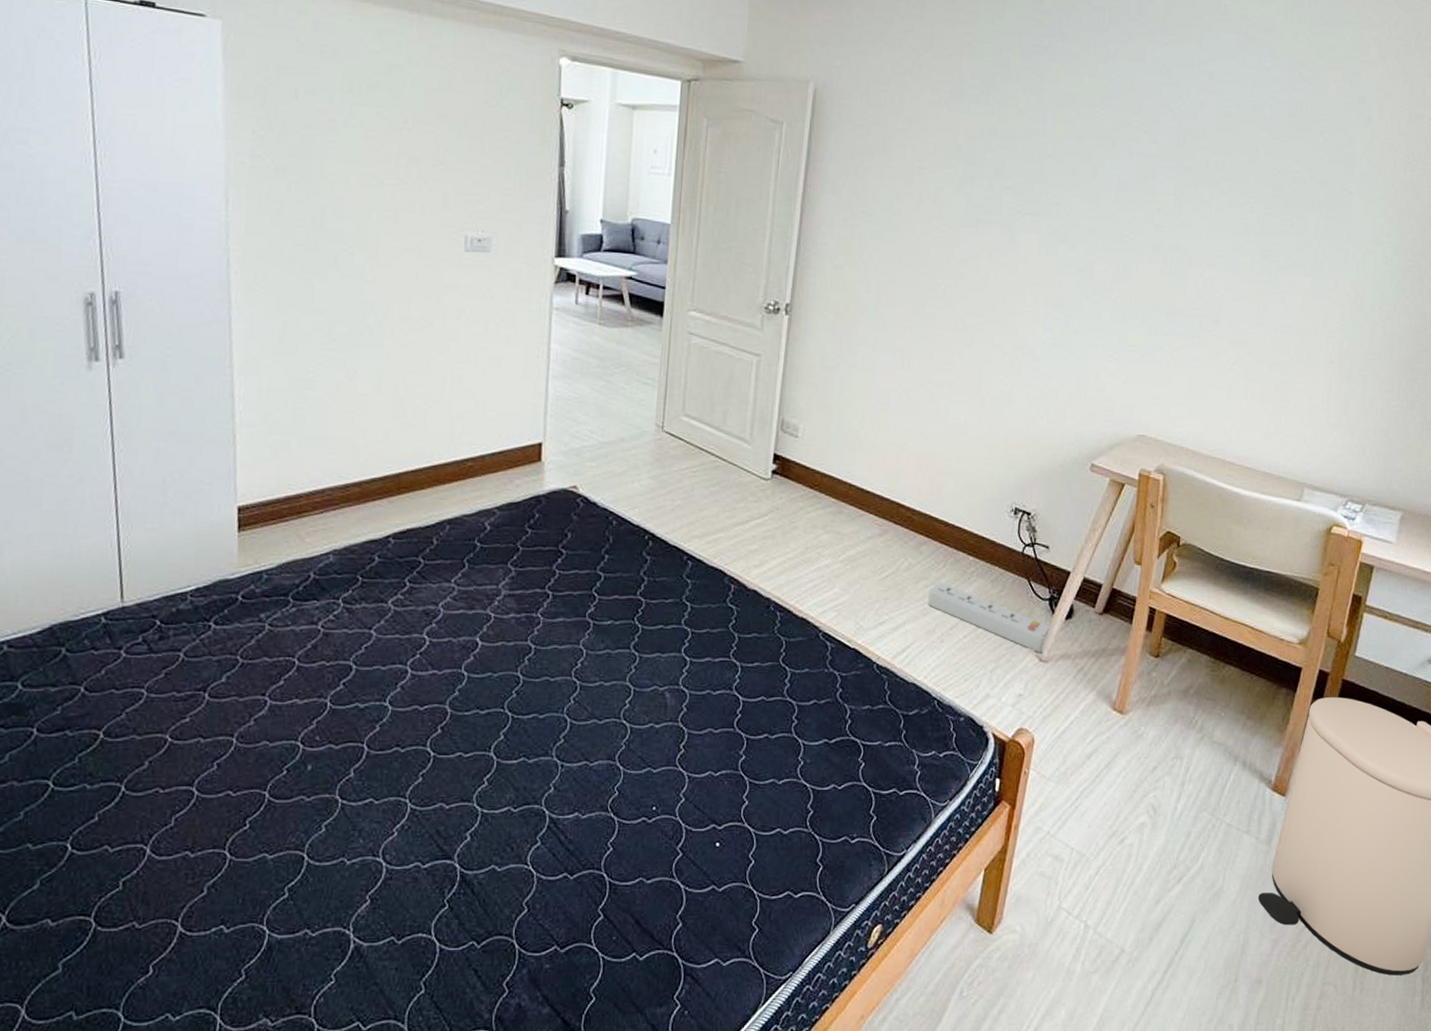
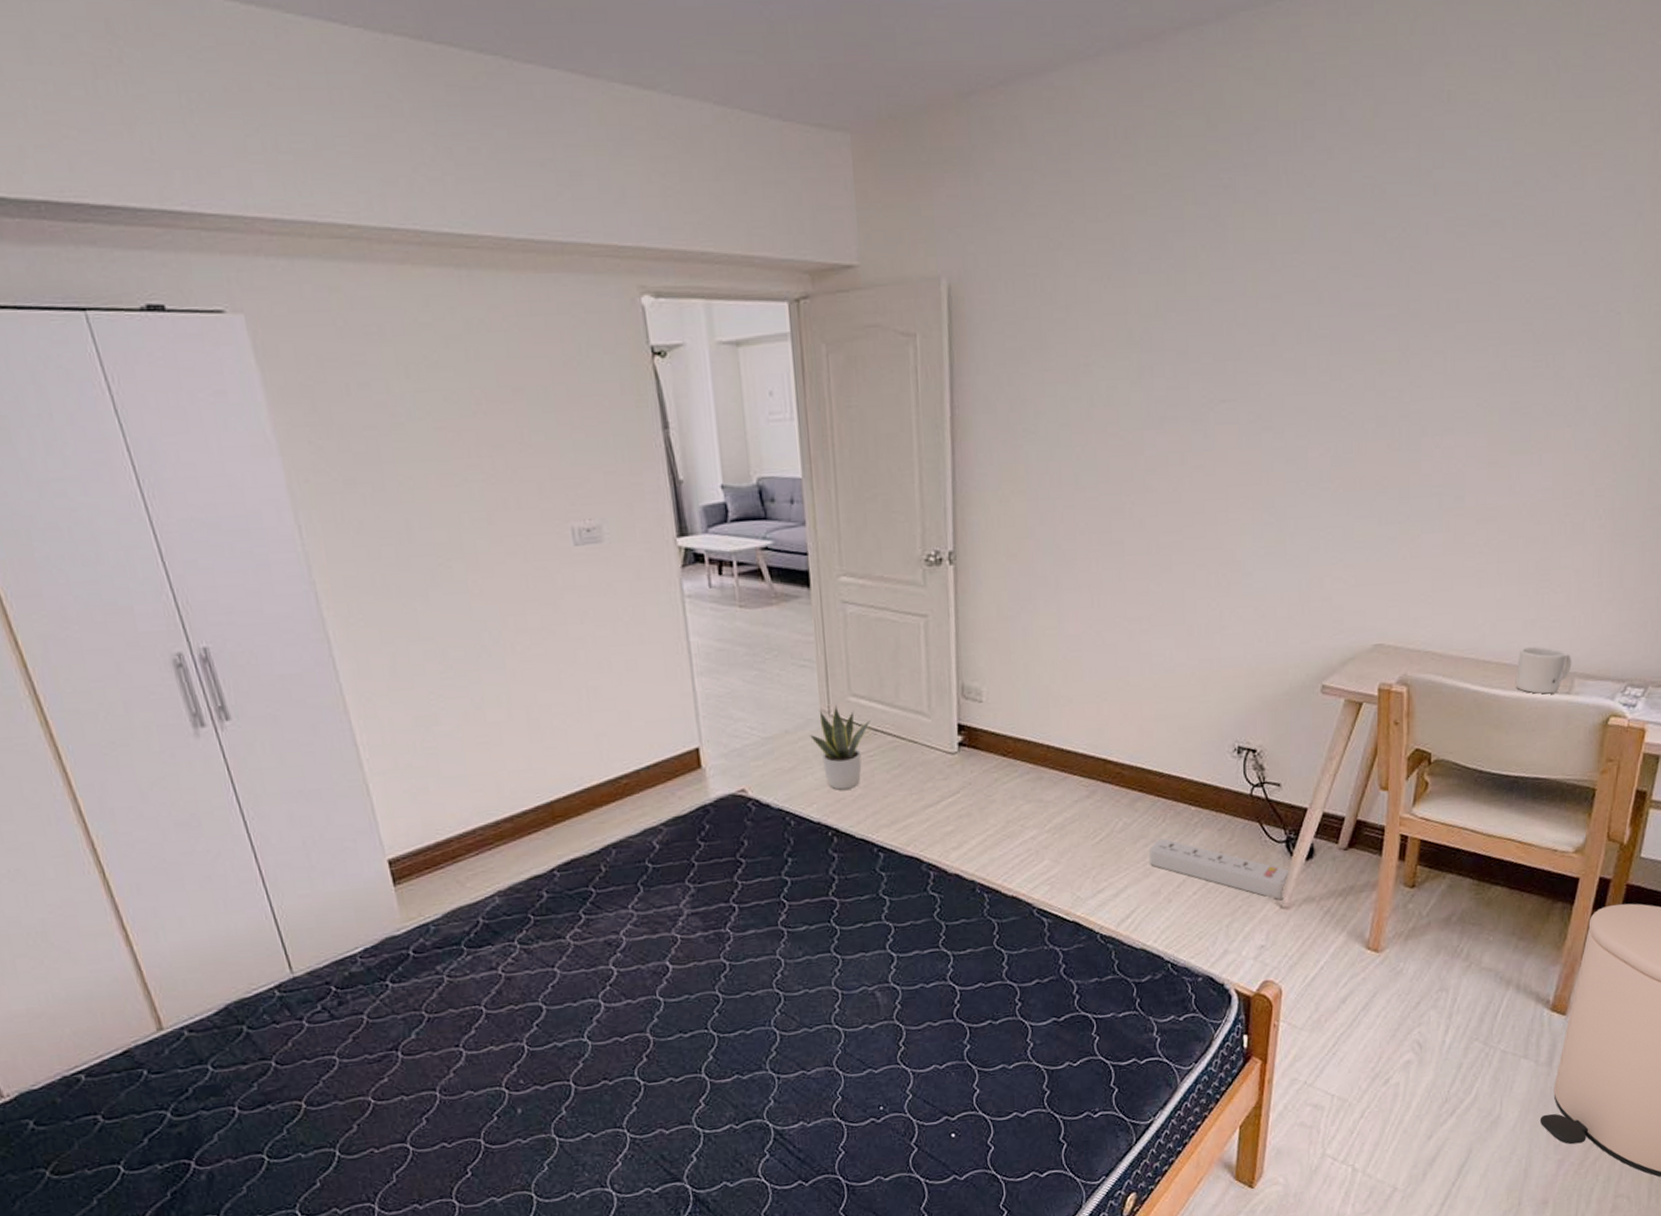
potted plant: none [642,422,699,499] -> present [810,705,872,790]
mug: none [1254,455,1303,499] -> present [1515,646,1572,695]

